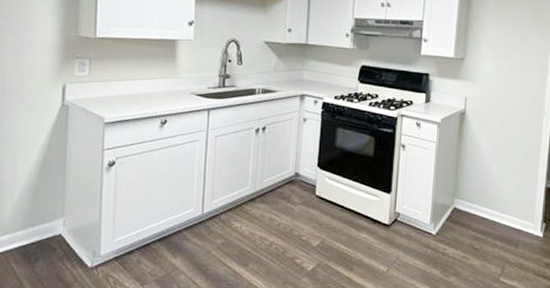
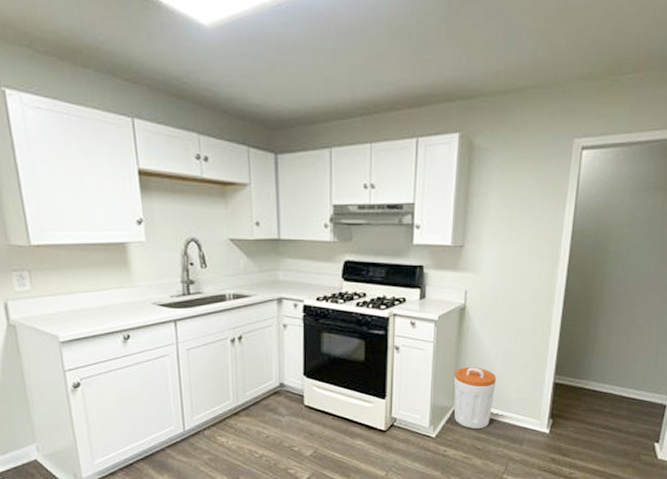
trash can: none [453,168,493,228] -> present [453,367,497,429]

